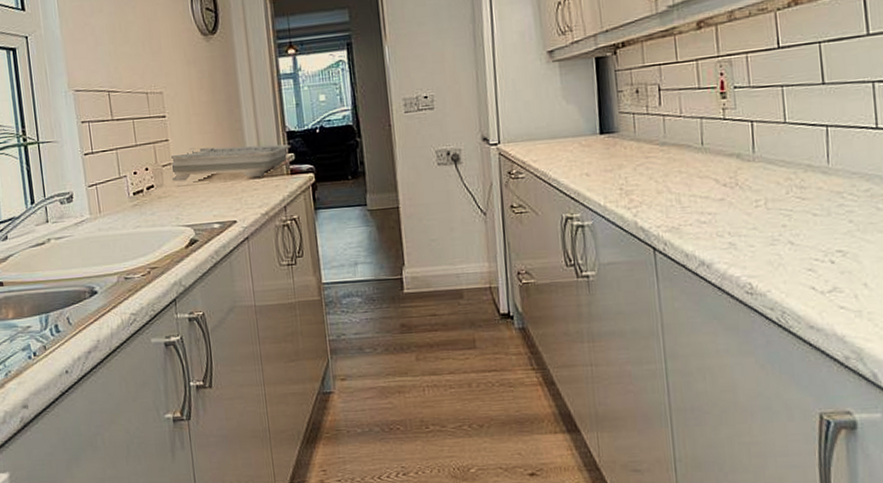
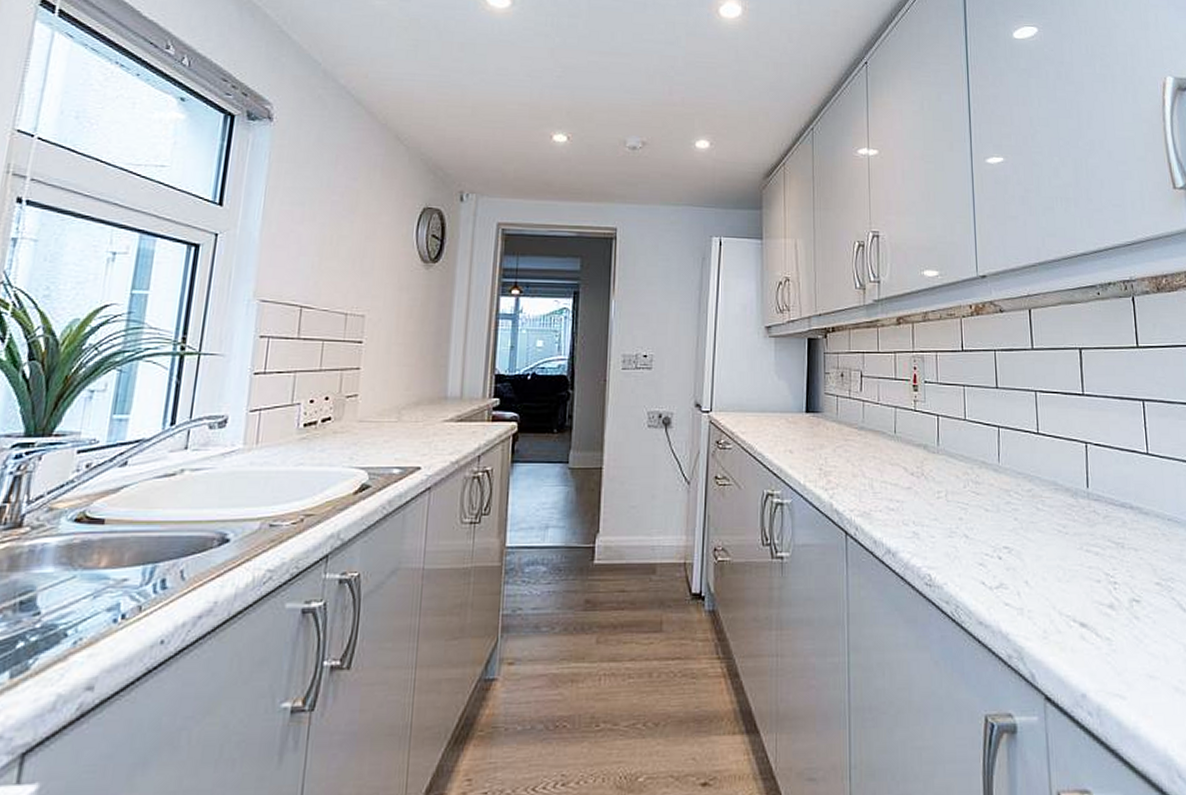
dish rack: present [169,144,292,182] -> none [352,381,498,421]

